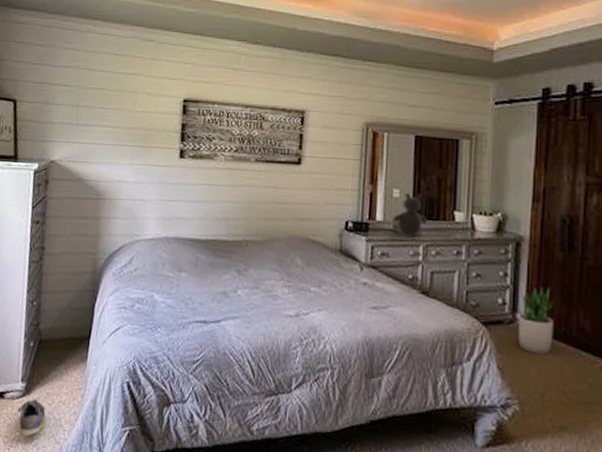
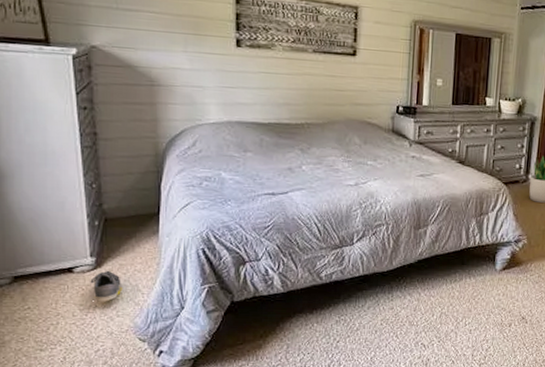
teddy bear: present [391,192,428,237] -> none [435,82,465,119]

